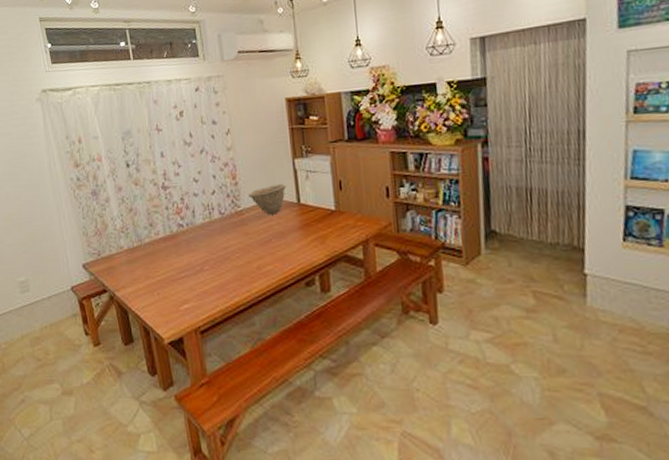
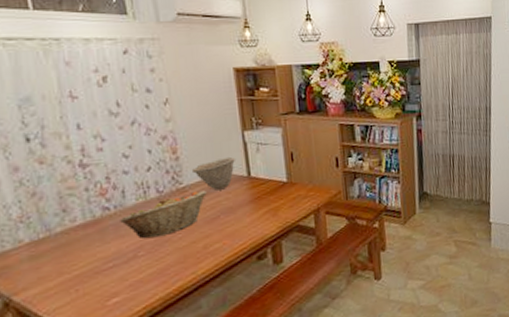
fruit basket: none [190,214,261,255] -> present [120,190,207,239]

